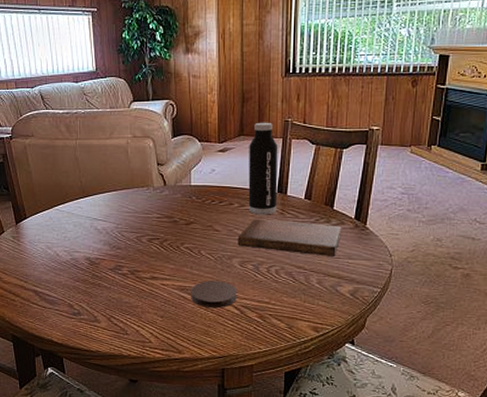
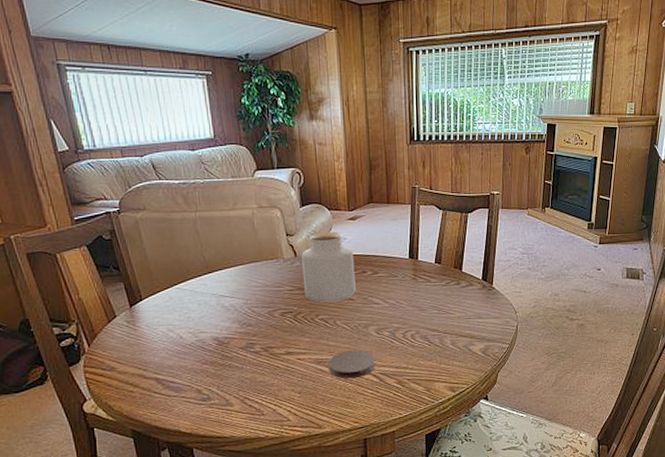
jar: none [171,162,222,232] -> present [302,231,356,303]
notebook: present [238,219,342,256] -> none [373,285,471,318]
water bottle: present [248,122,278,215] -> none [379,189,410,282]

